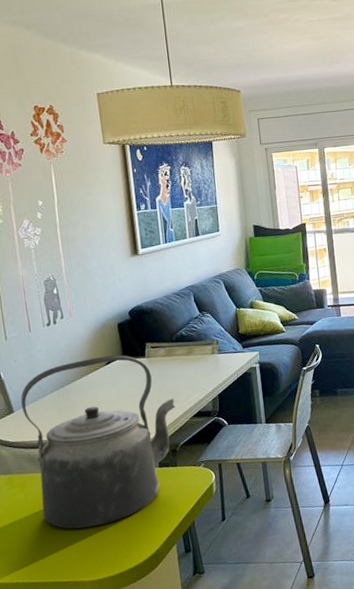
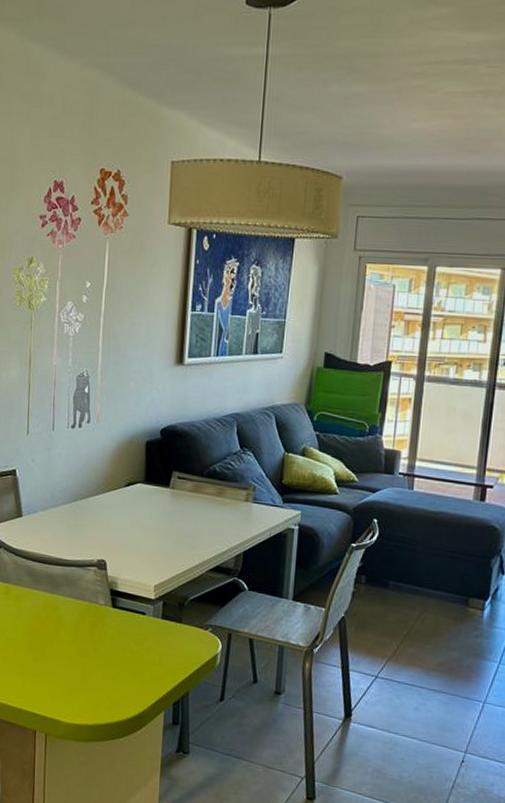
kettle: present [21,355,176,529] -> none [31,475,193,666]

